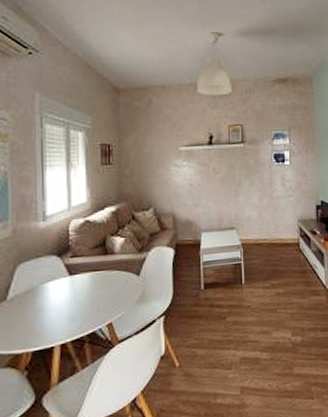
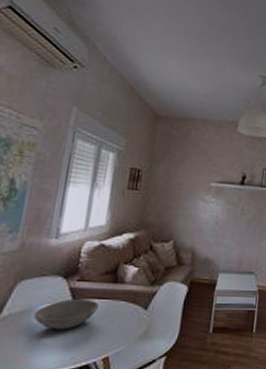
bowl: none [37,272,94,305] -> present [34,298,99,330]

